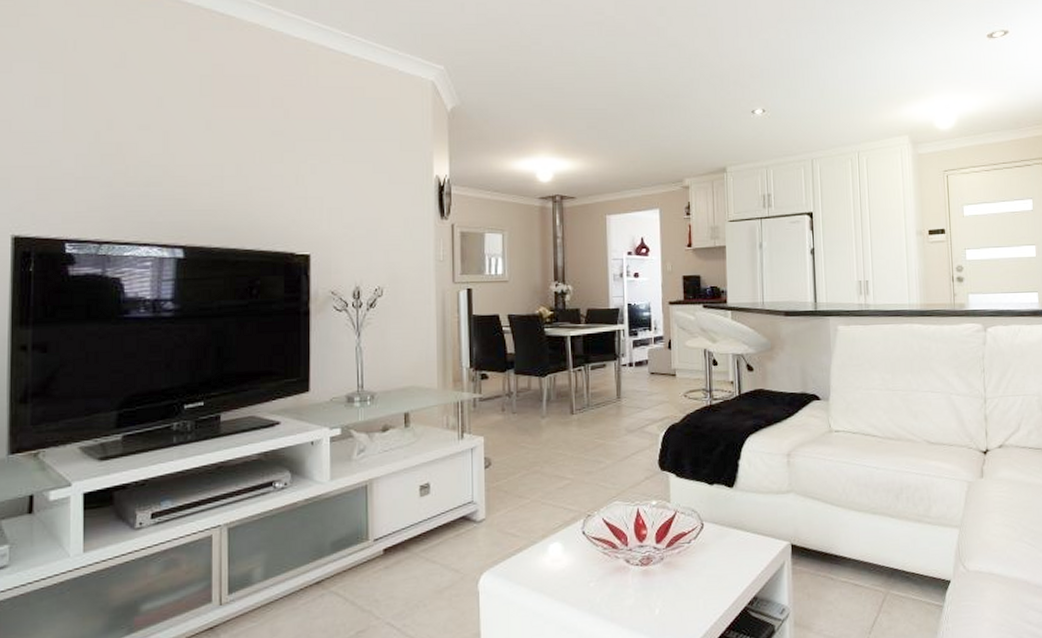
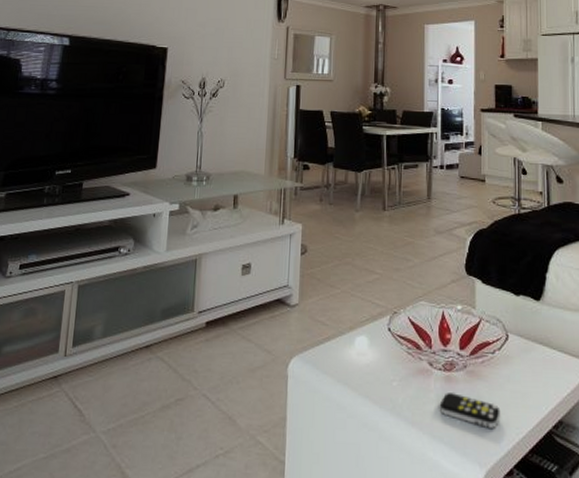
remote control: none [637,585,698,613] -> present [439,393,501,428]

